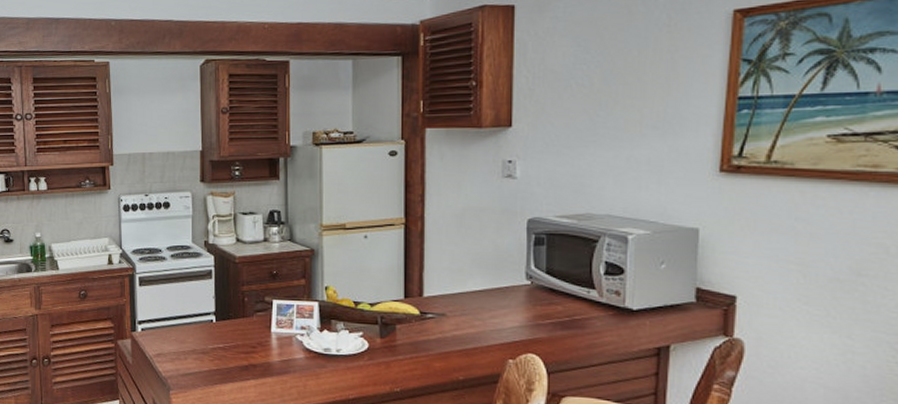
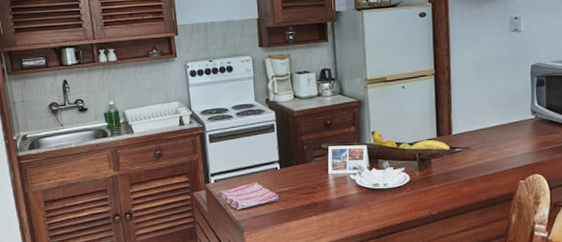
dish towel: none [144,334,213,365] -> present [217,182,279,210]

